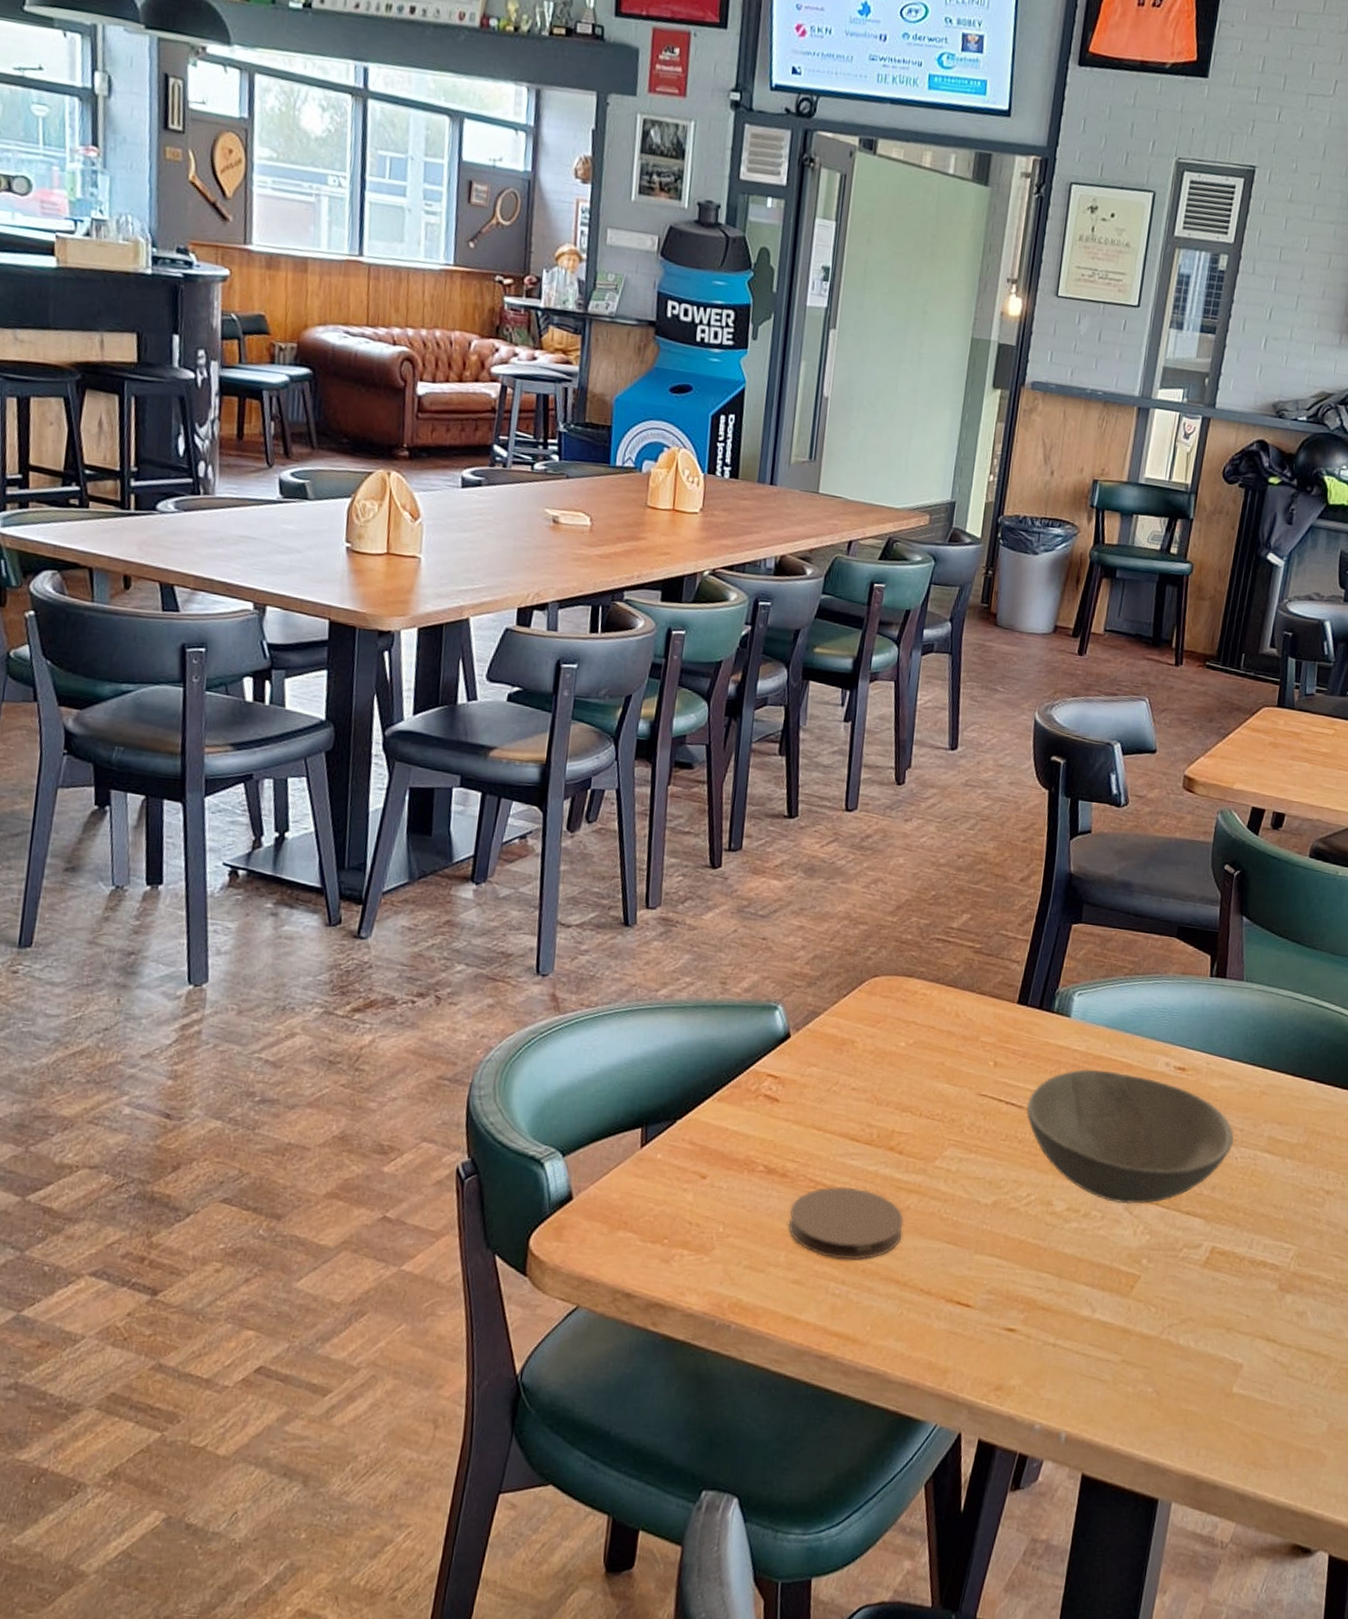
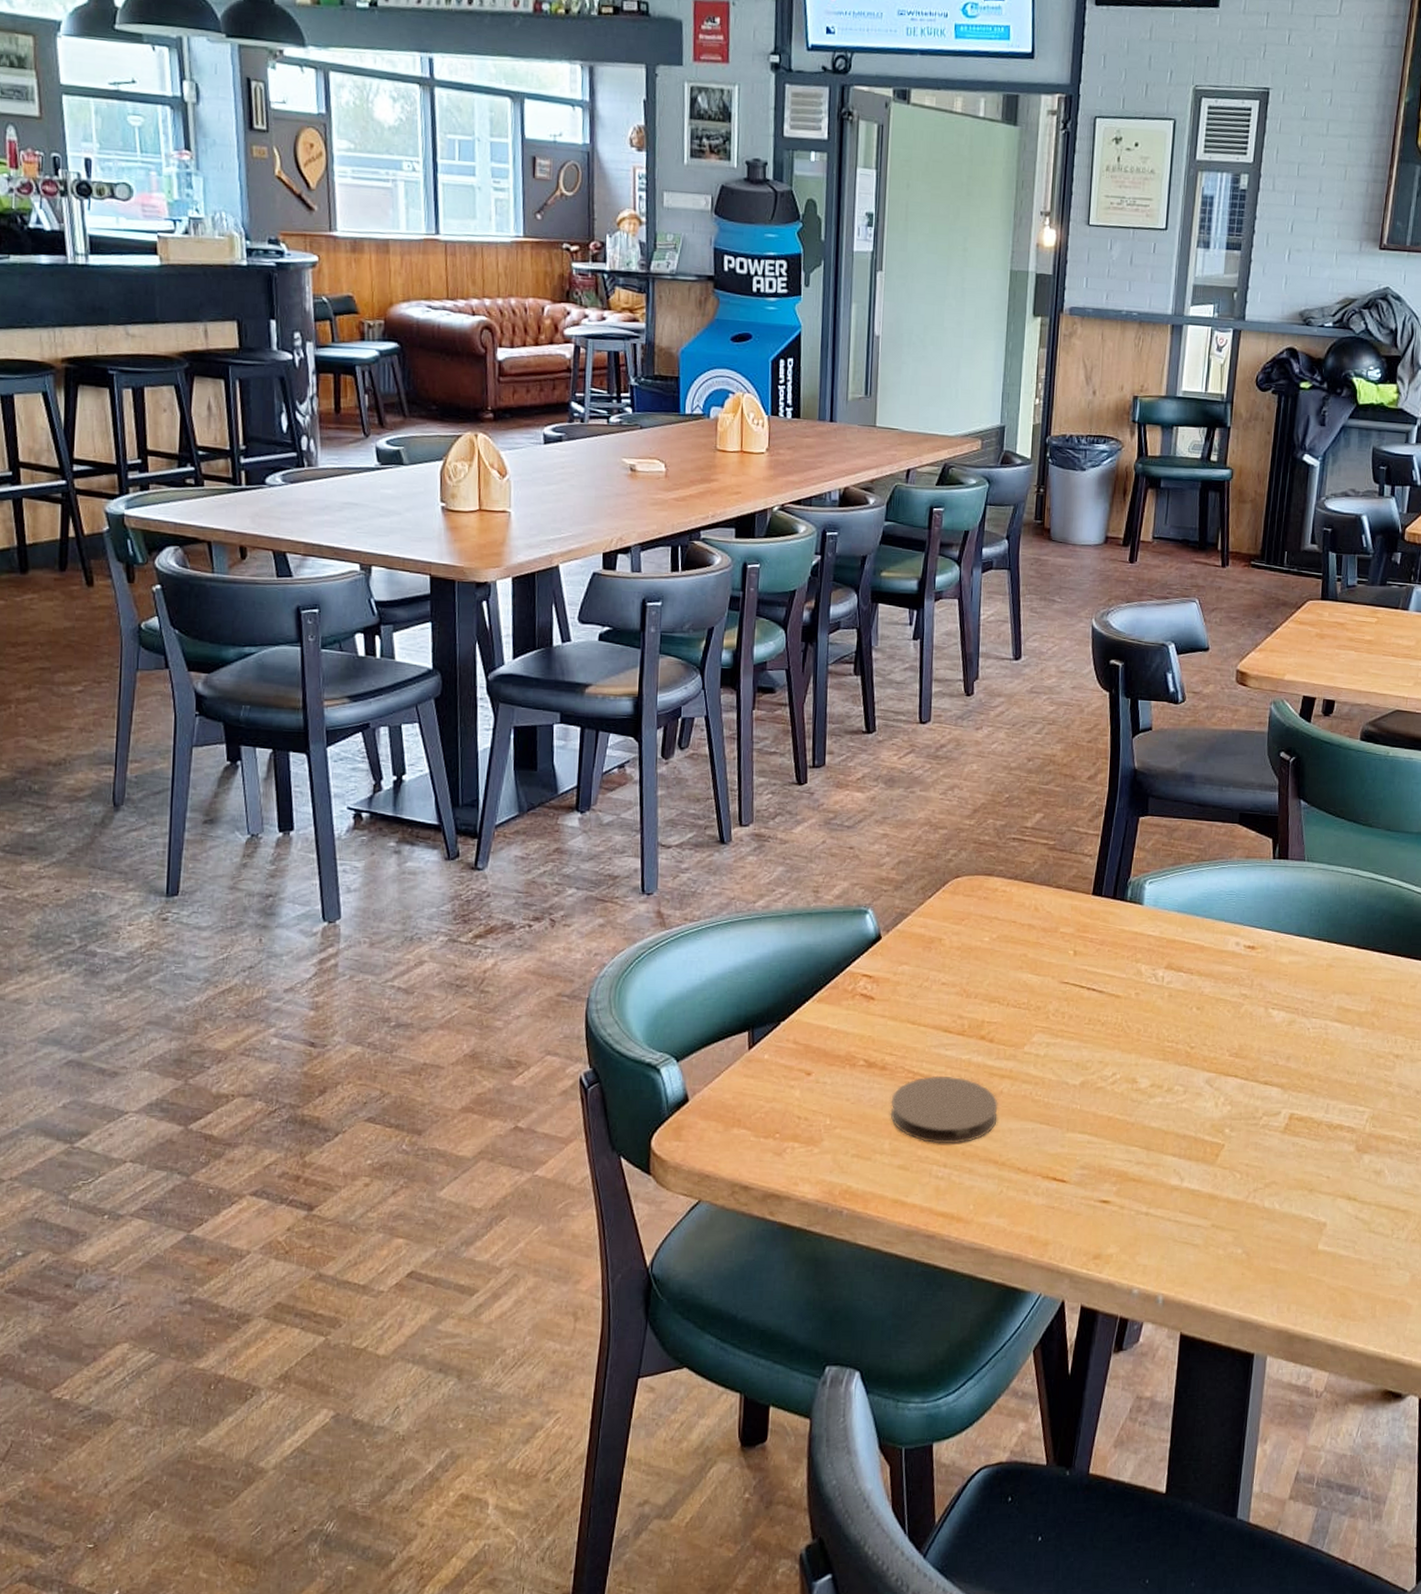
soup bowl: present [1026,1069,1234,1205] -> none [1107,952,1305,1078]

